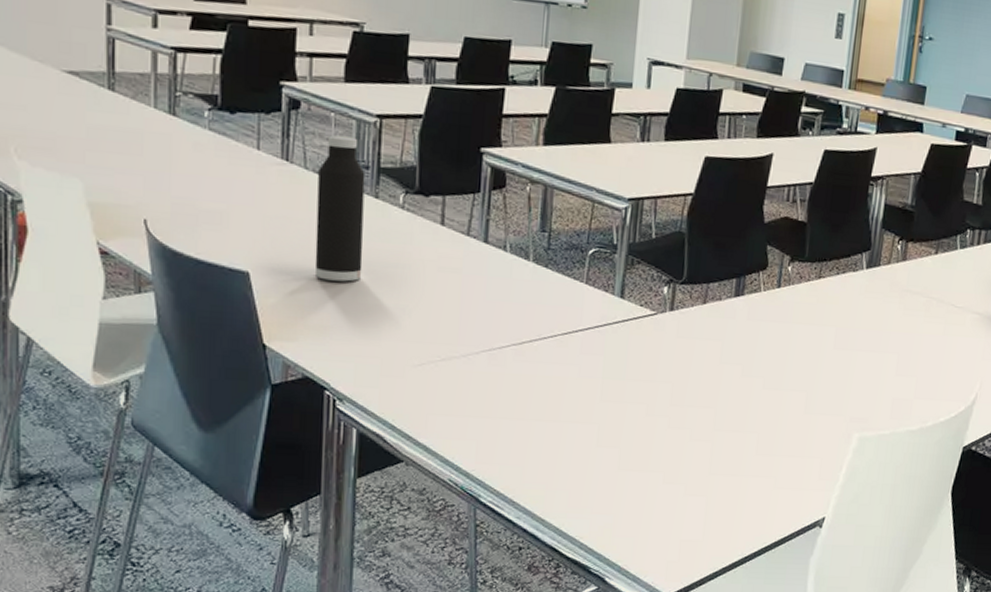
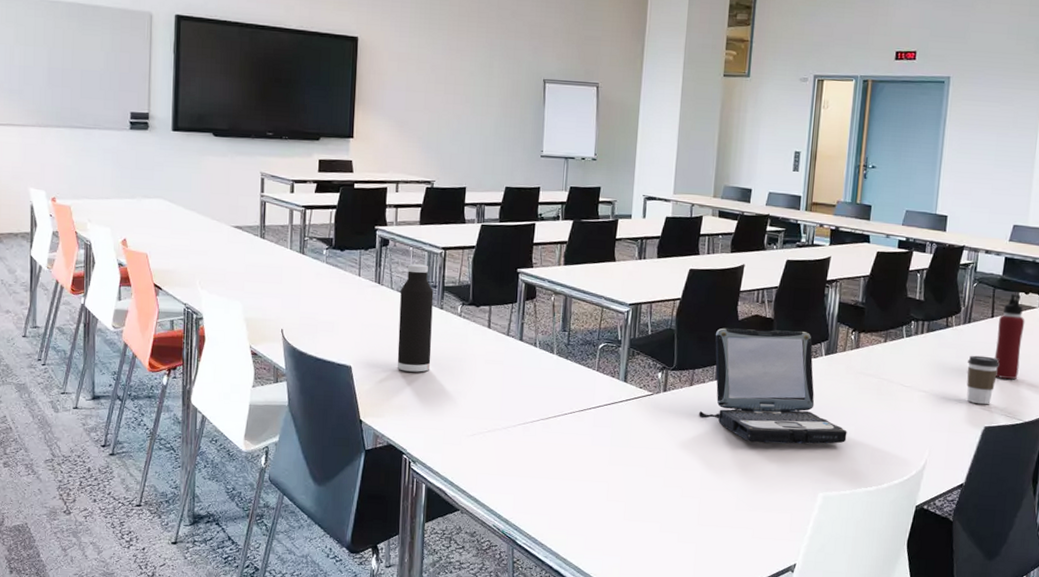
laptop: none [713,232,889,376] -> present [699,328,847,444]

